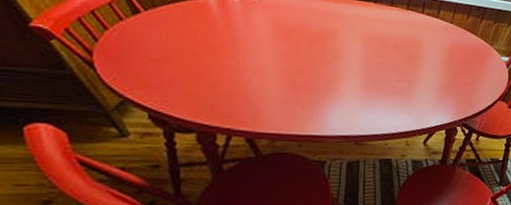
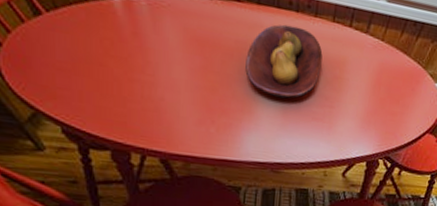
fruit bowl: none [329,13,400,77] -> present [245,24,323,99]

